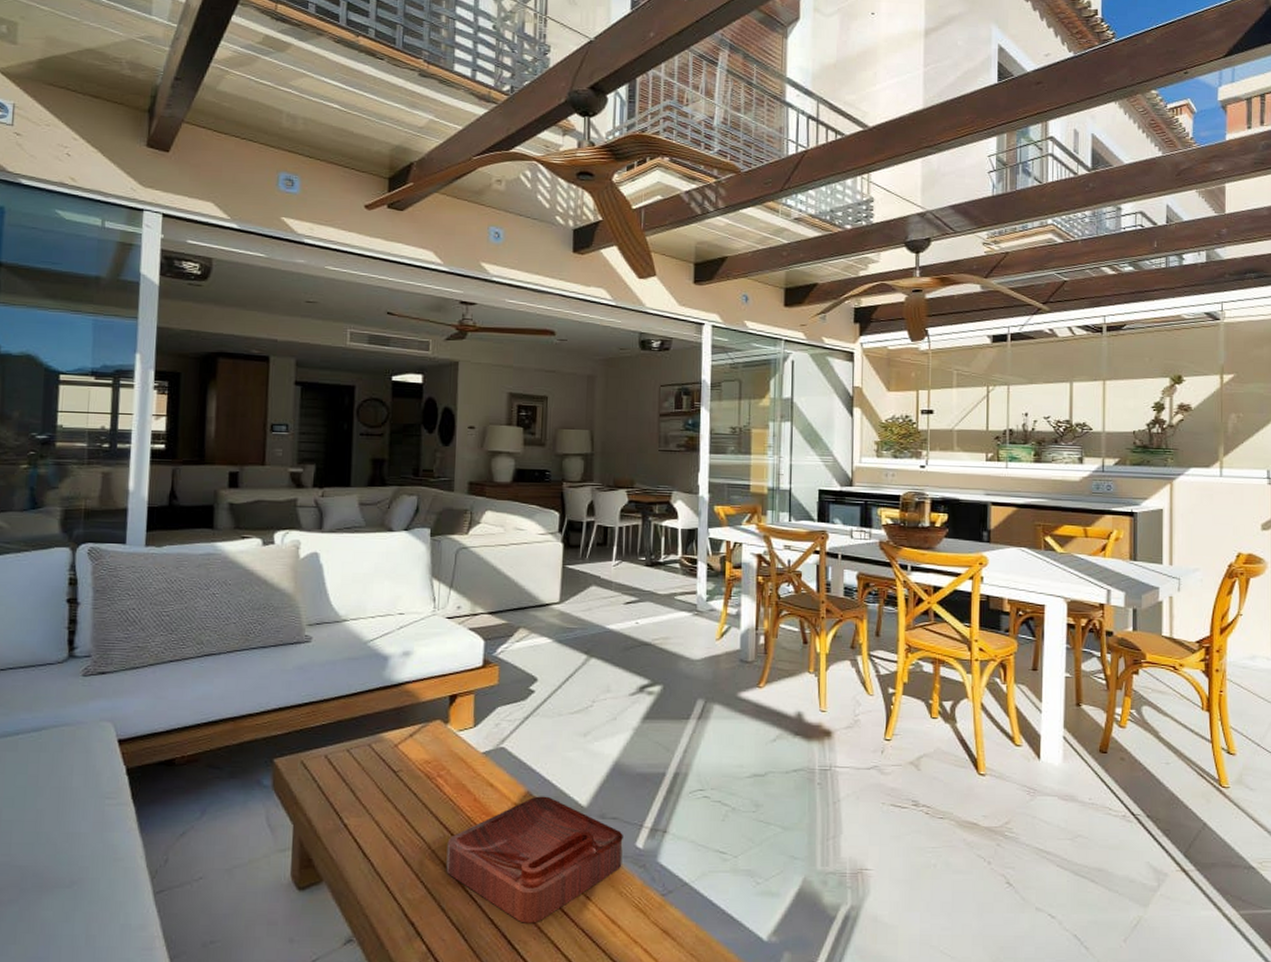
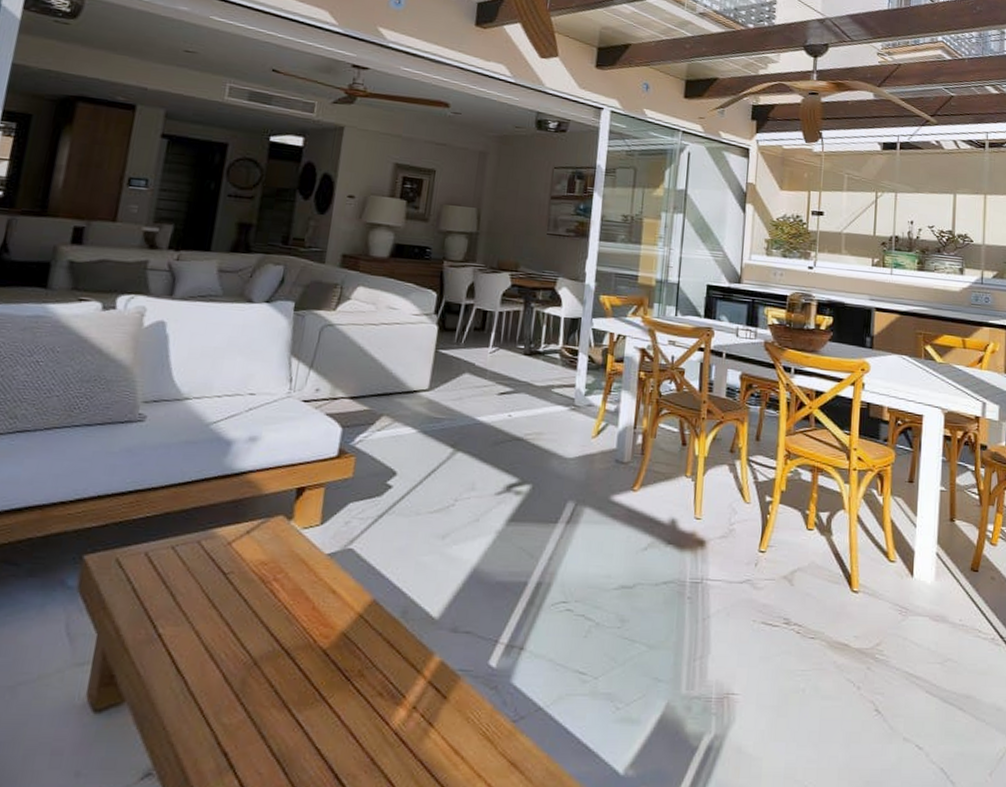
decorative tray: present [446,796,623,923] -> none [271,605,476,754]

